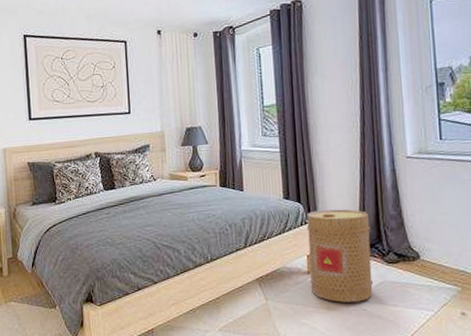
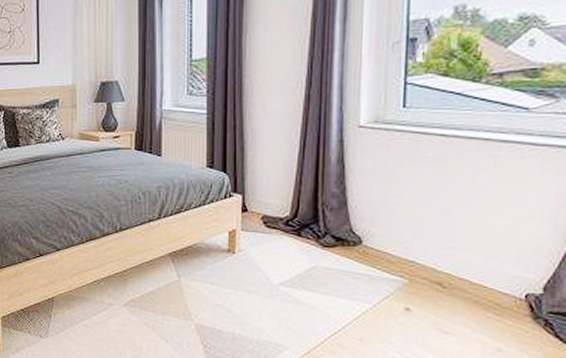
basket: present [306,209,373,302] -> none [230,182,306,287]

